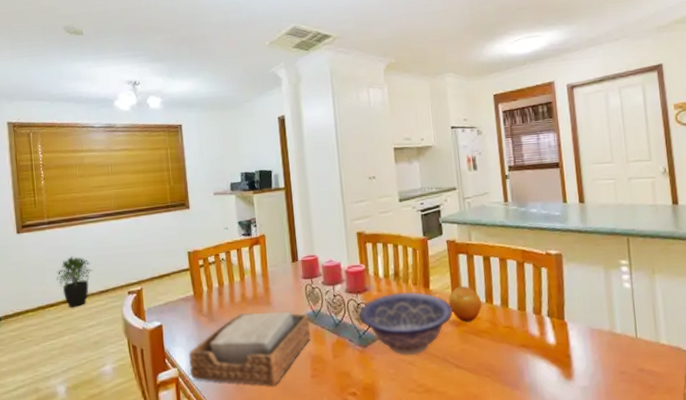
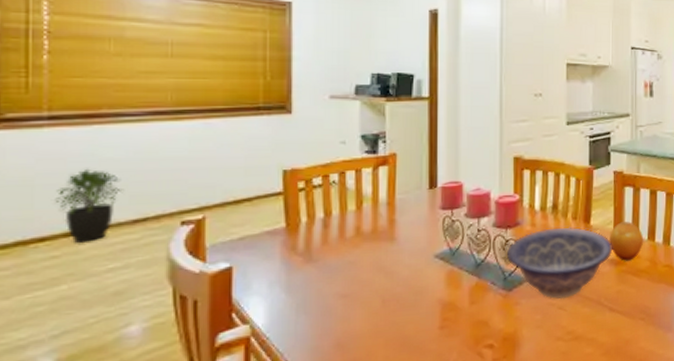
napkin holder: present [189,311,312,385] -> none [270,248,445,341]

